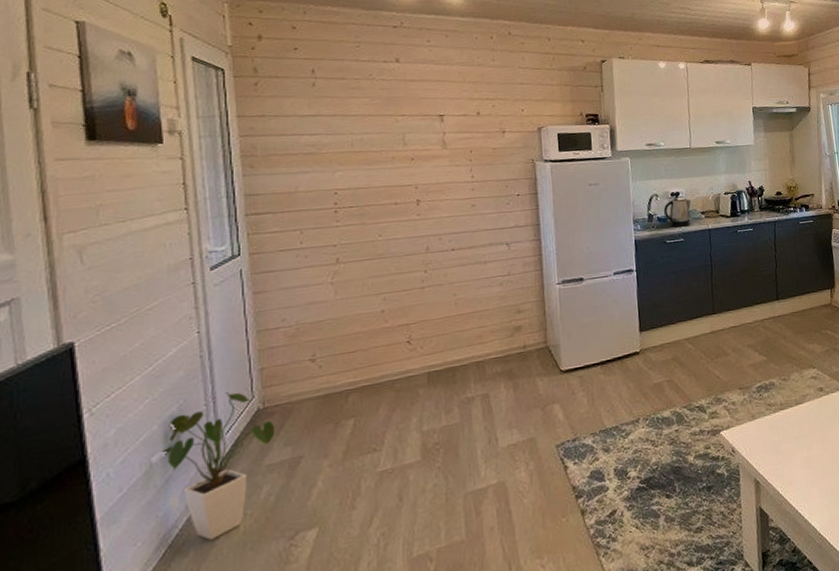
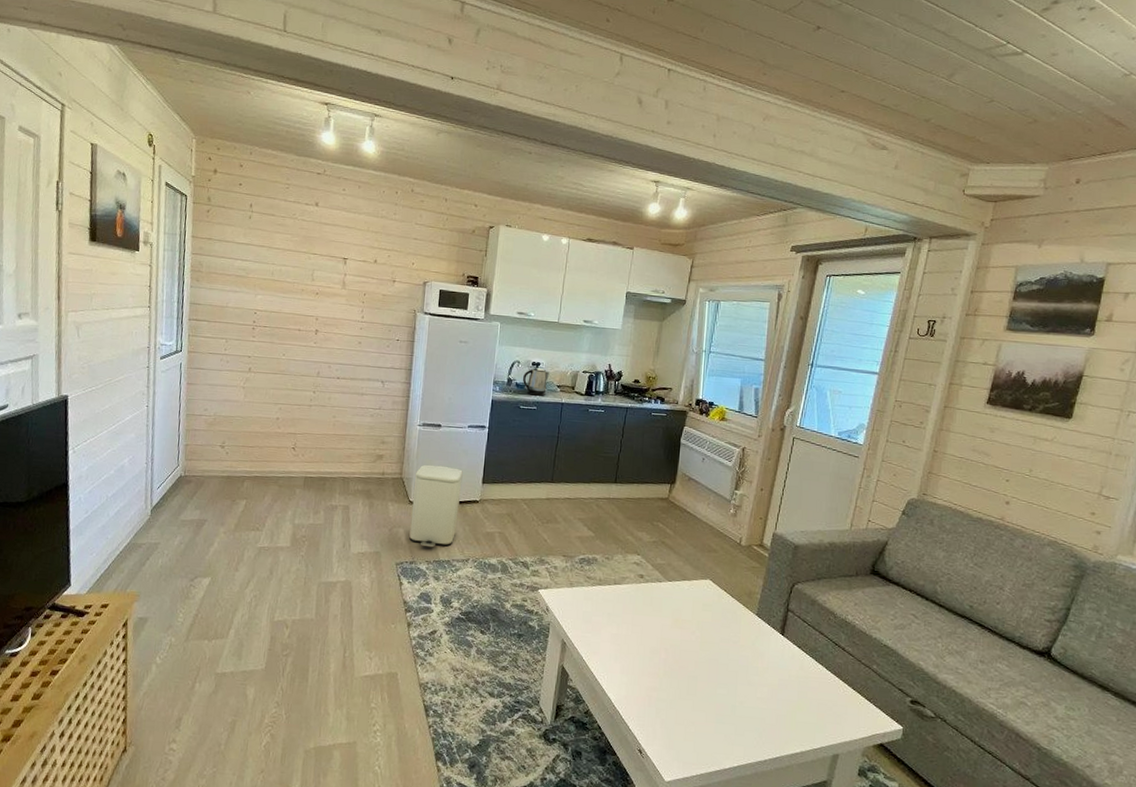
house plant: present [163,392,275,540] -> none [116,457,191,565]
pedal bin: none [562,321,620,419] -> present [409,464,463,548]

